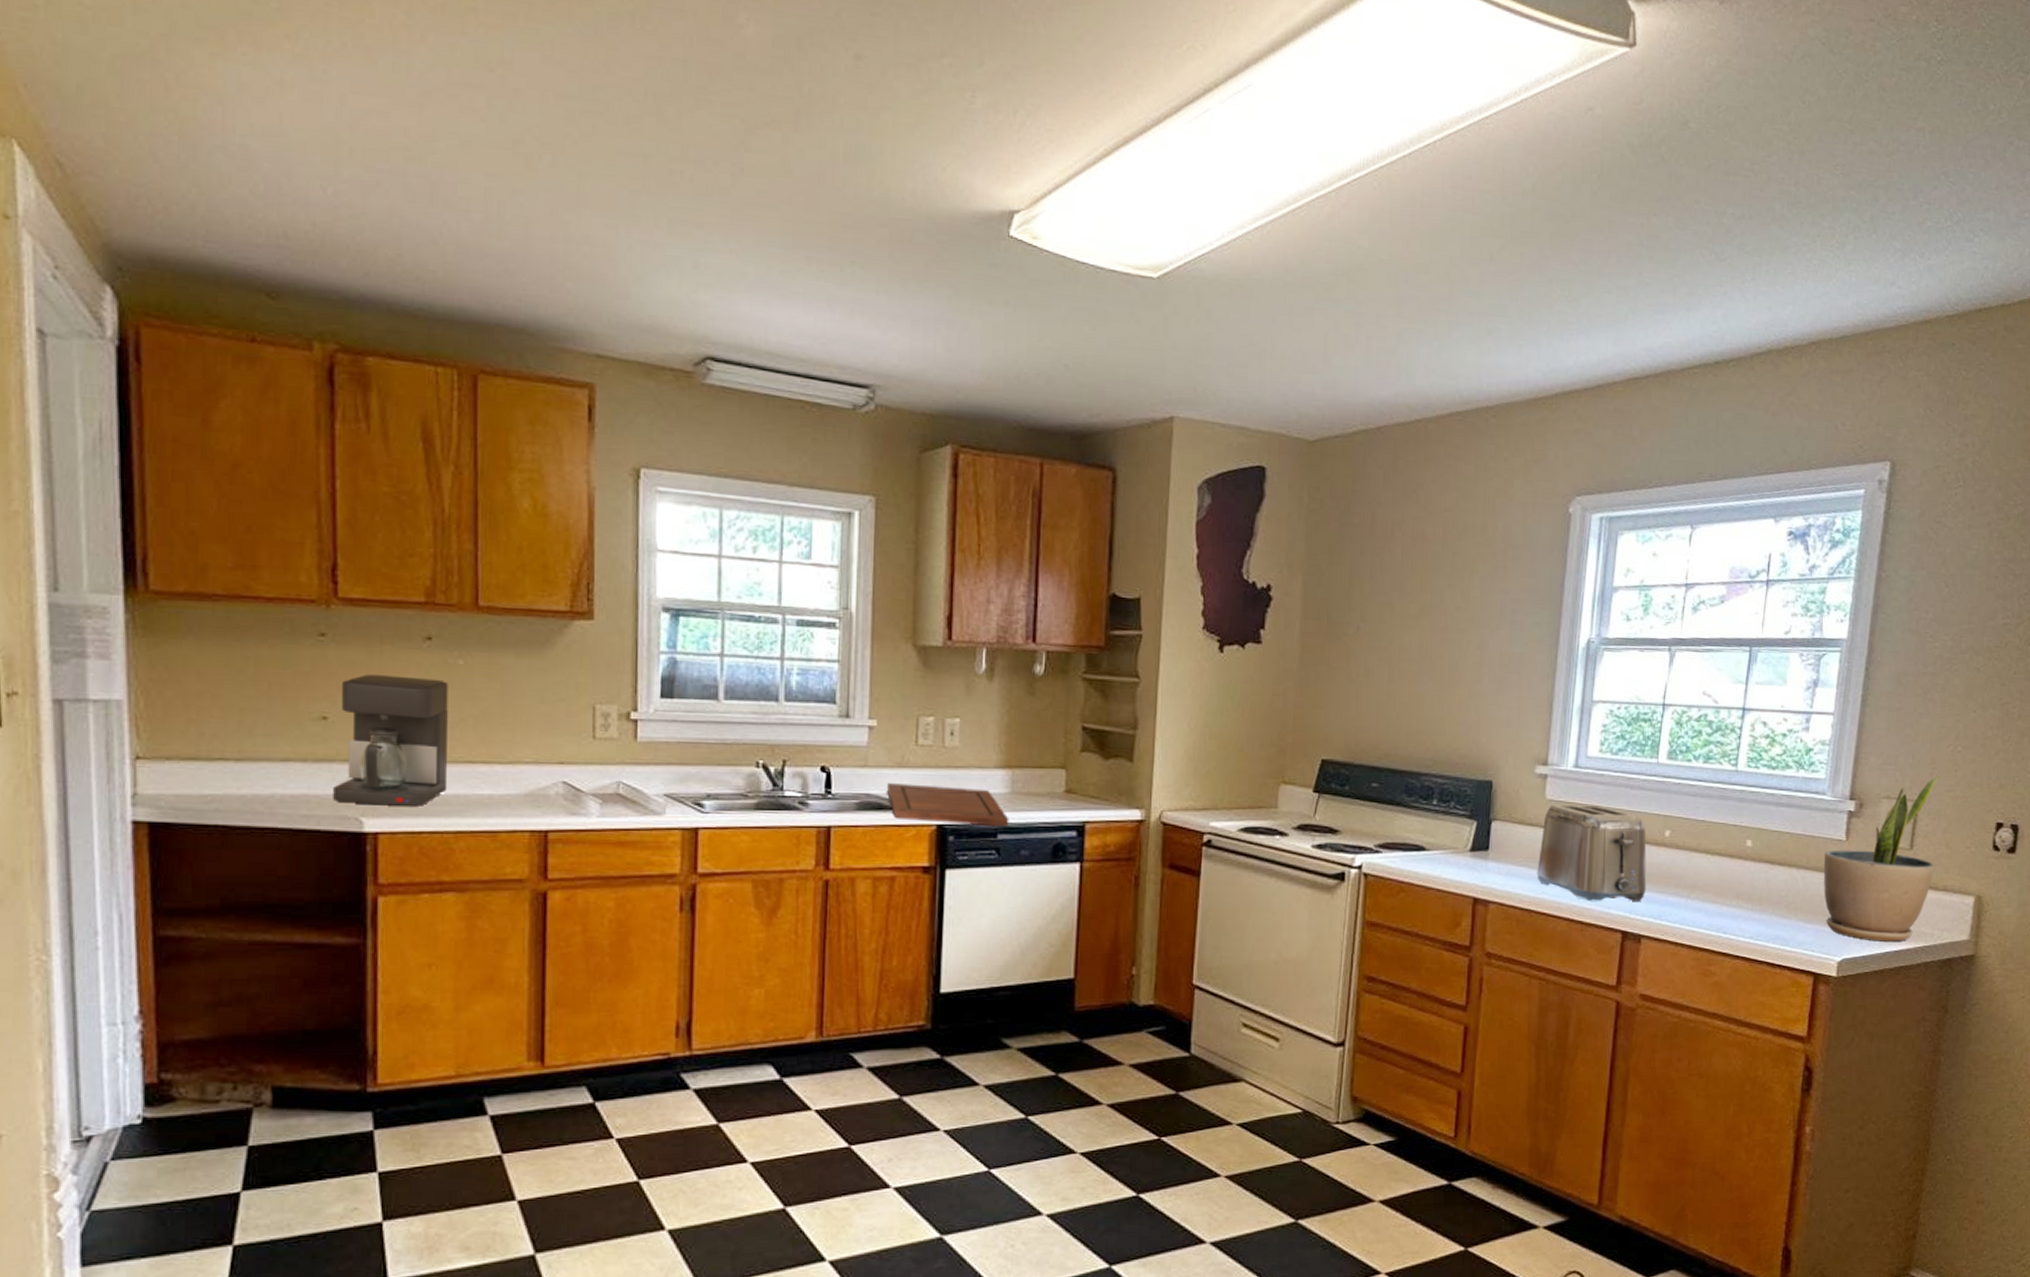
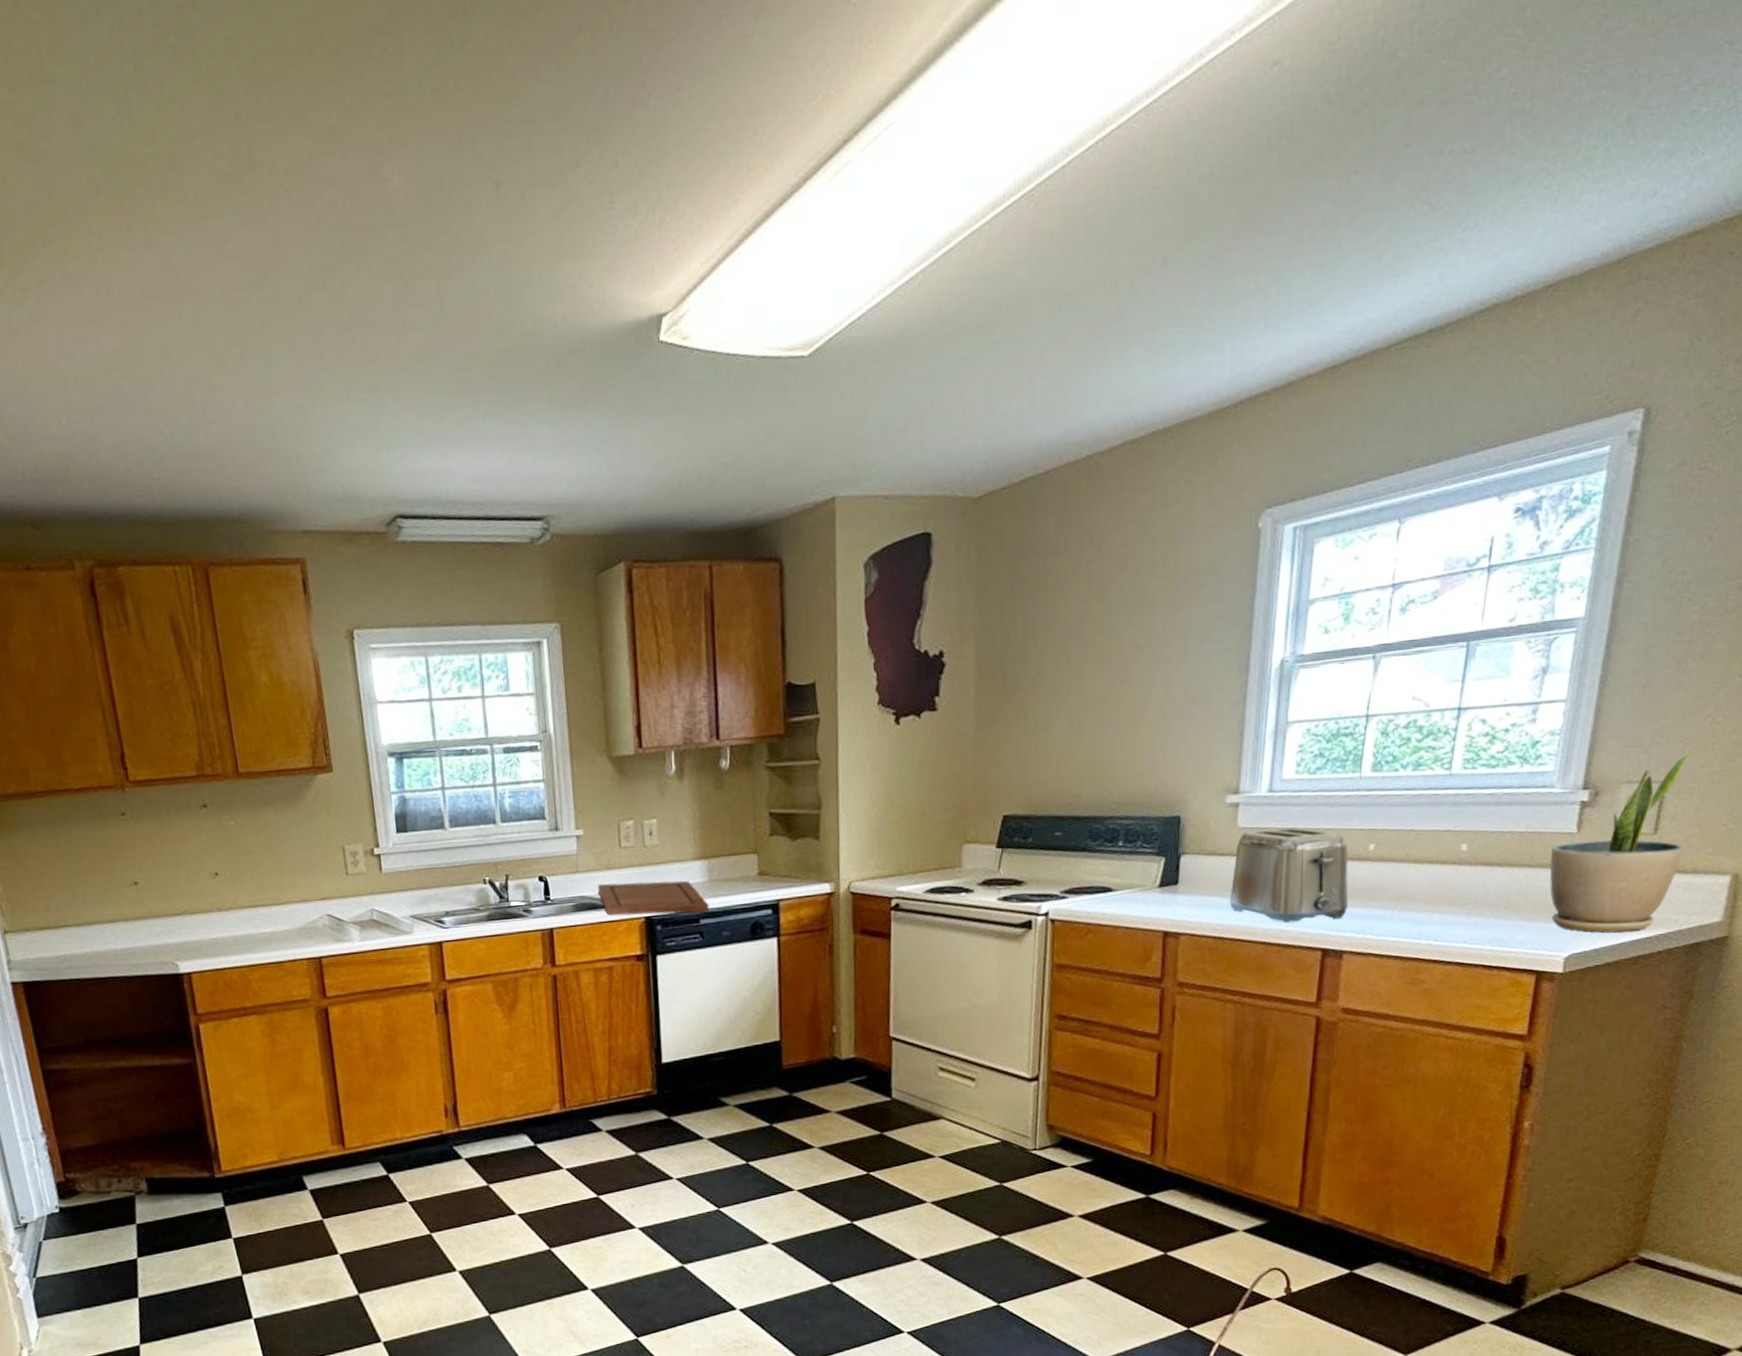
coffee maker: present [332,674,448,808] -> none [143,840,238,952]

